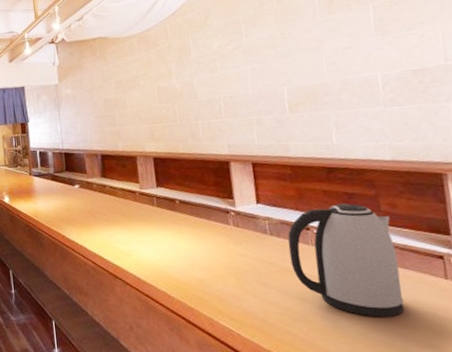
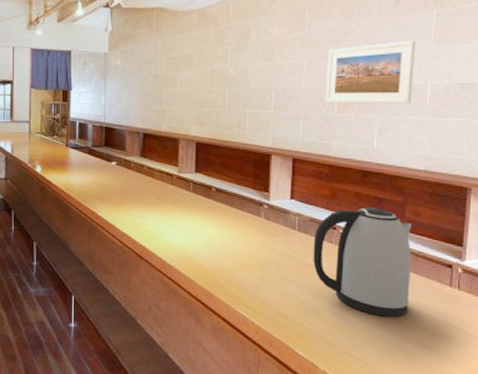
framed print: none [270,34,364,105] -> present [325,40,415,103]

